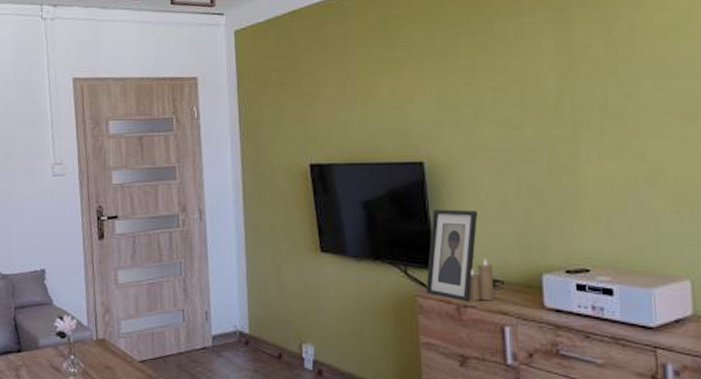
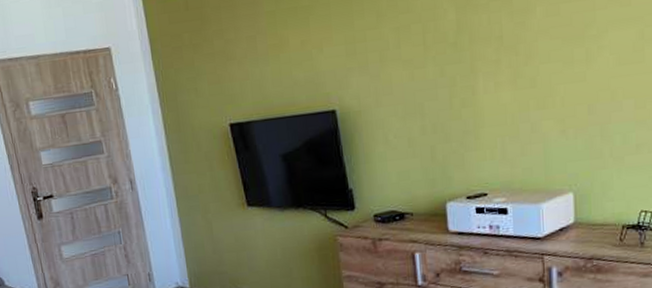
picture frame: present [425,209,478,302] -> none [344,151,388,236]
candle: present [469,258,495,301] -> none [382,194,406,234]

